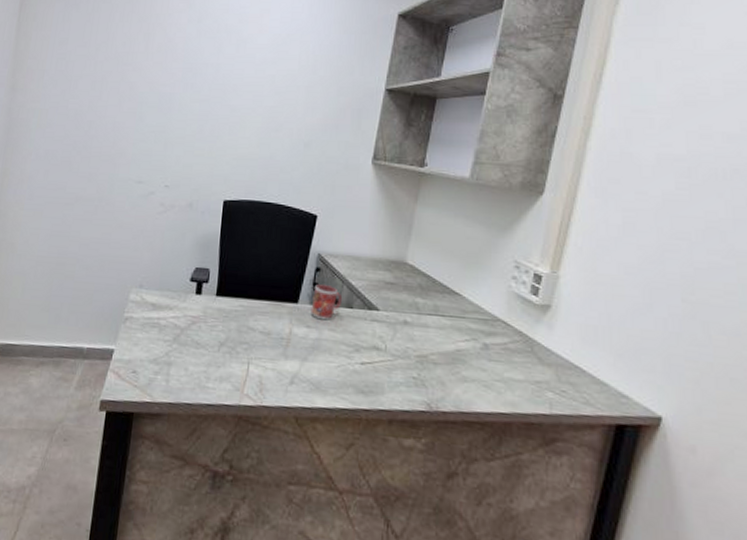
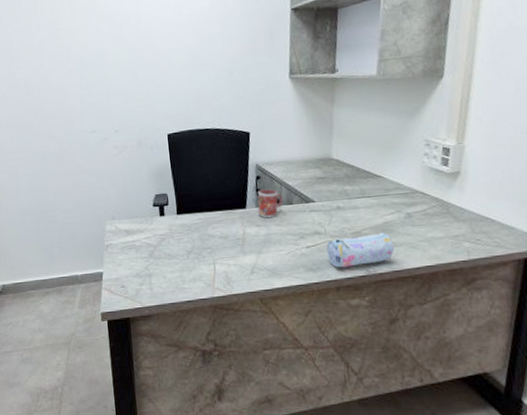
pencil case: none [384,358,463,398] -> present [326,232,394,268]

